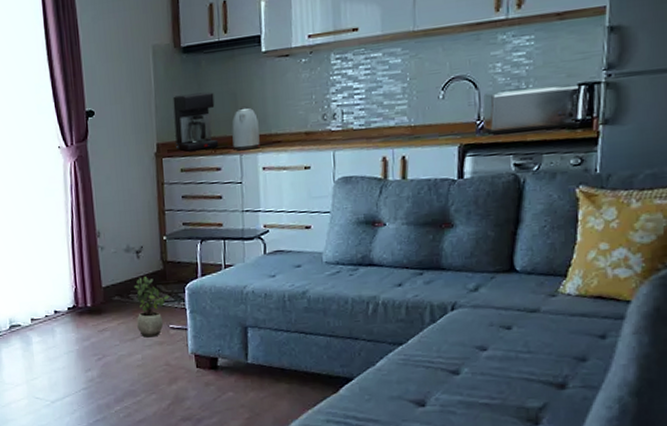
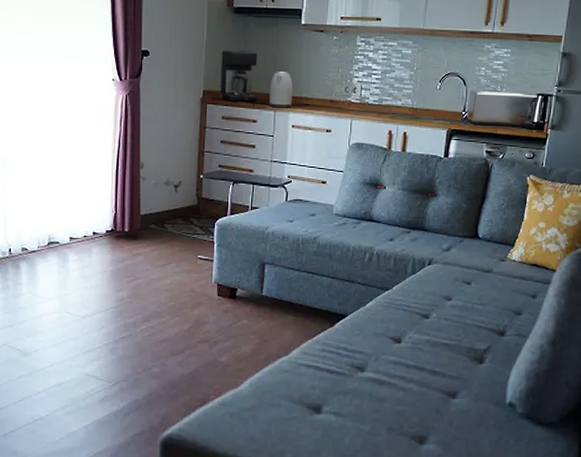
potted plant: present [134,276,170,338] -> none [169,209,201,265]

